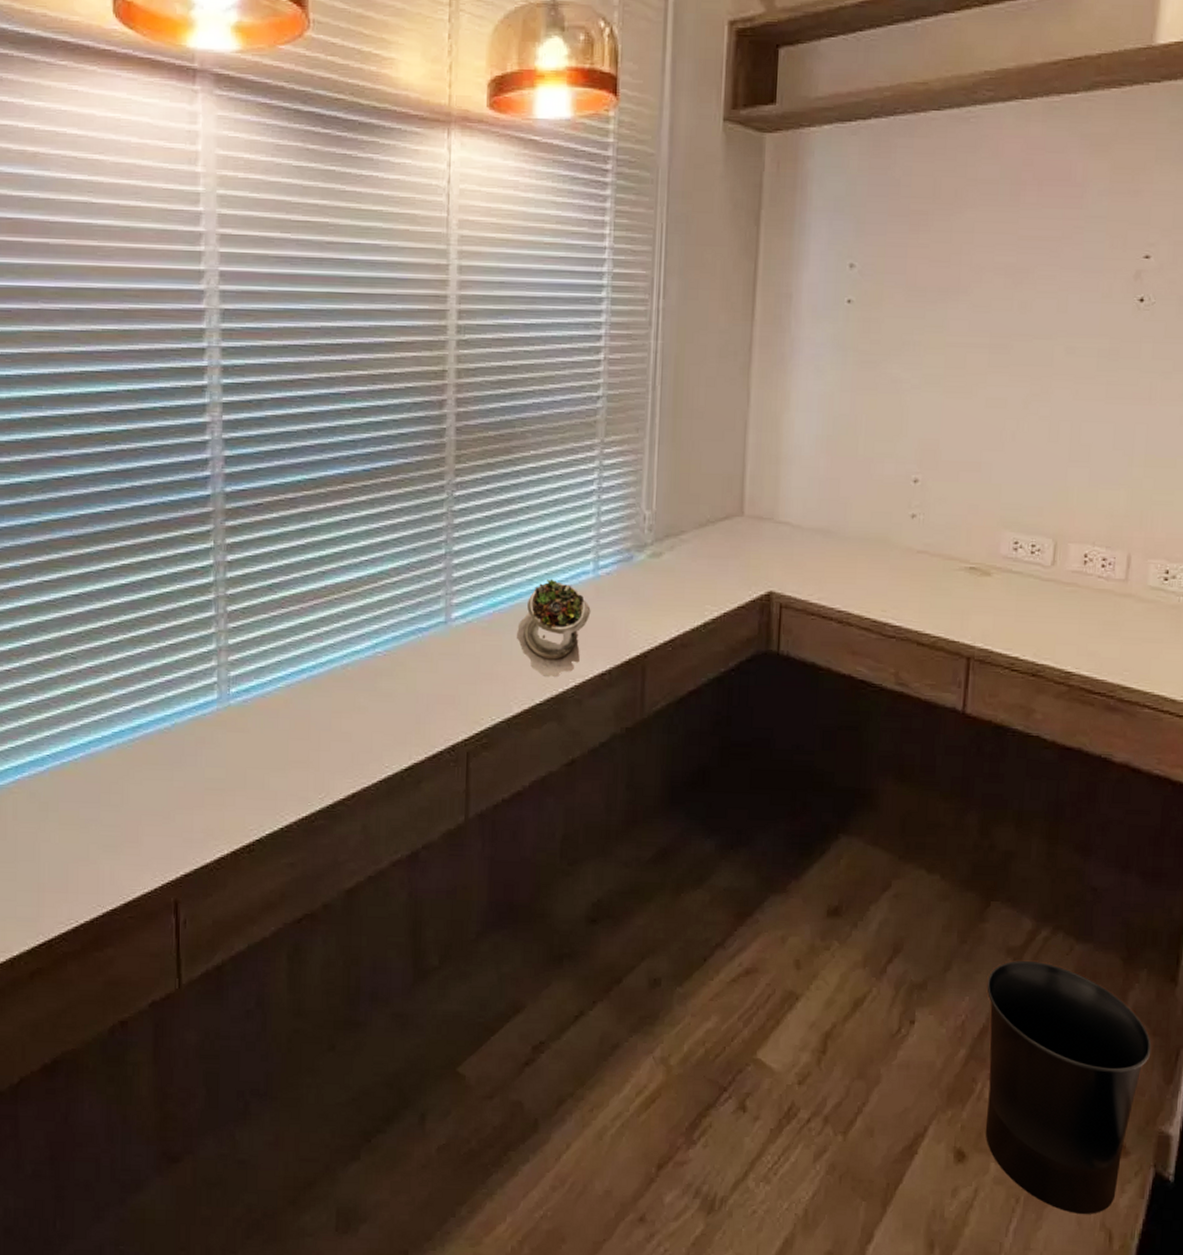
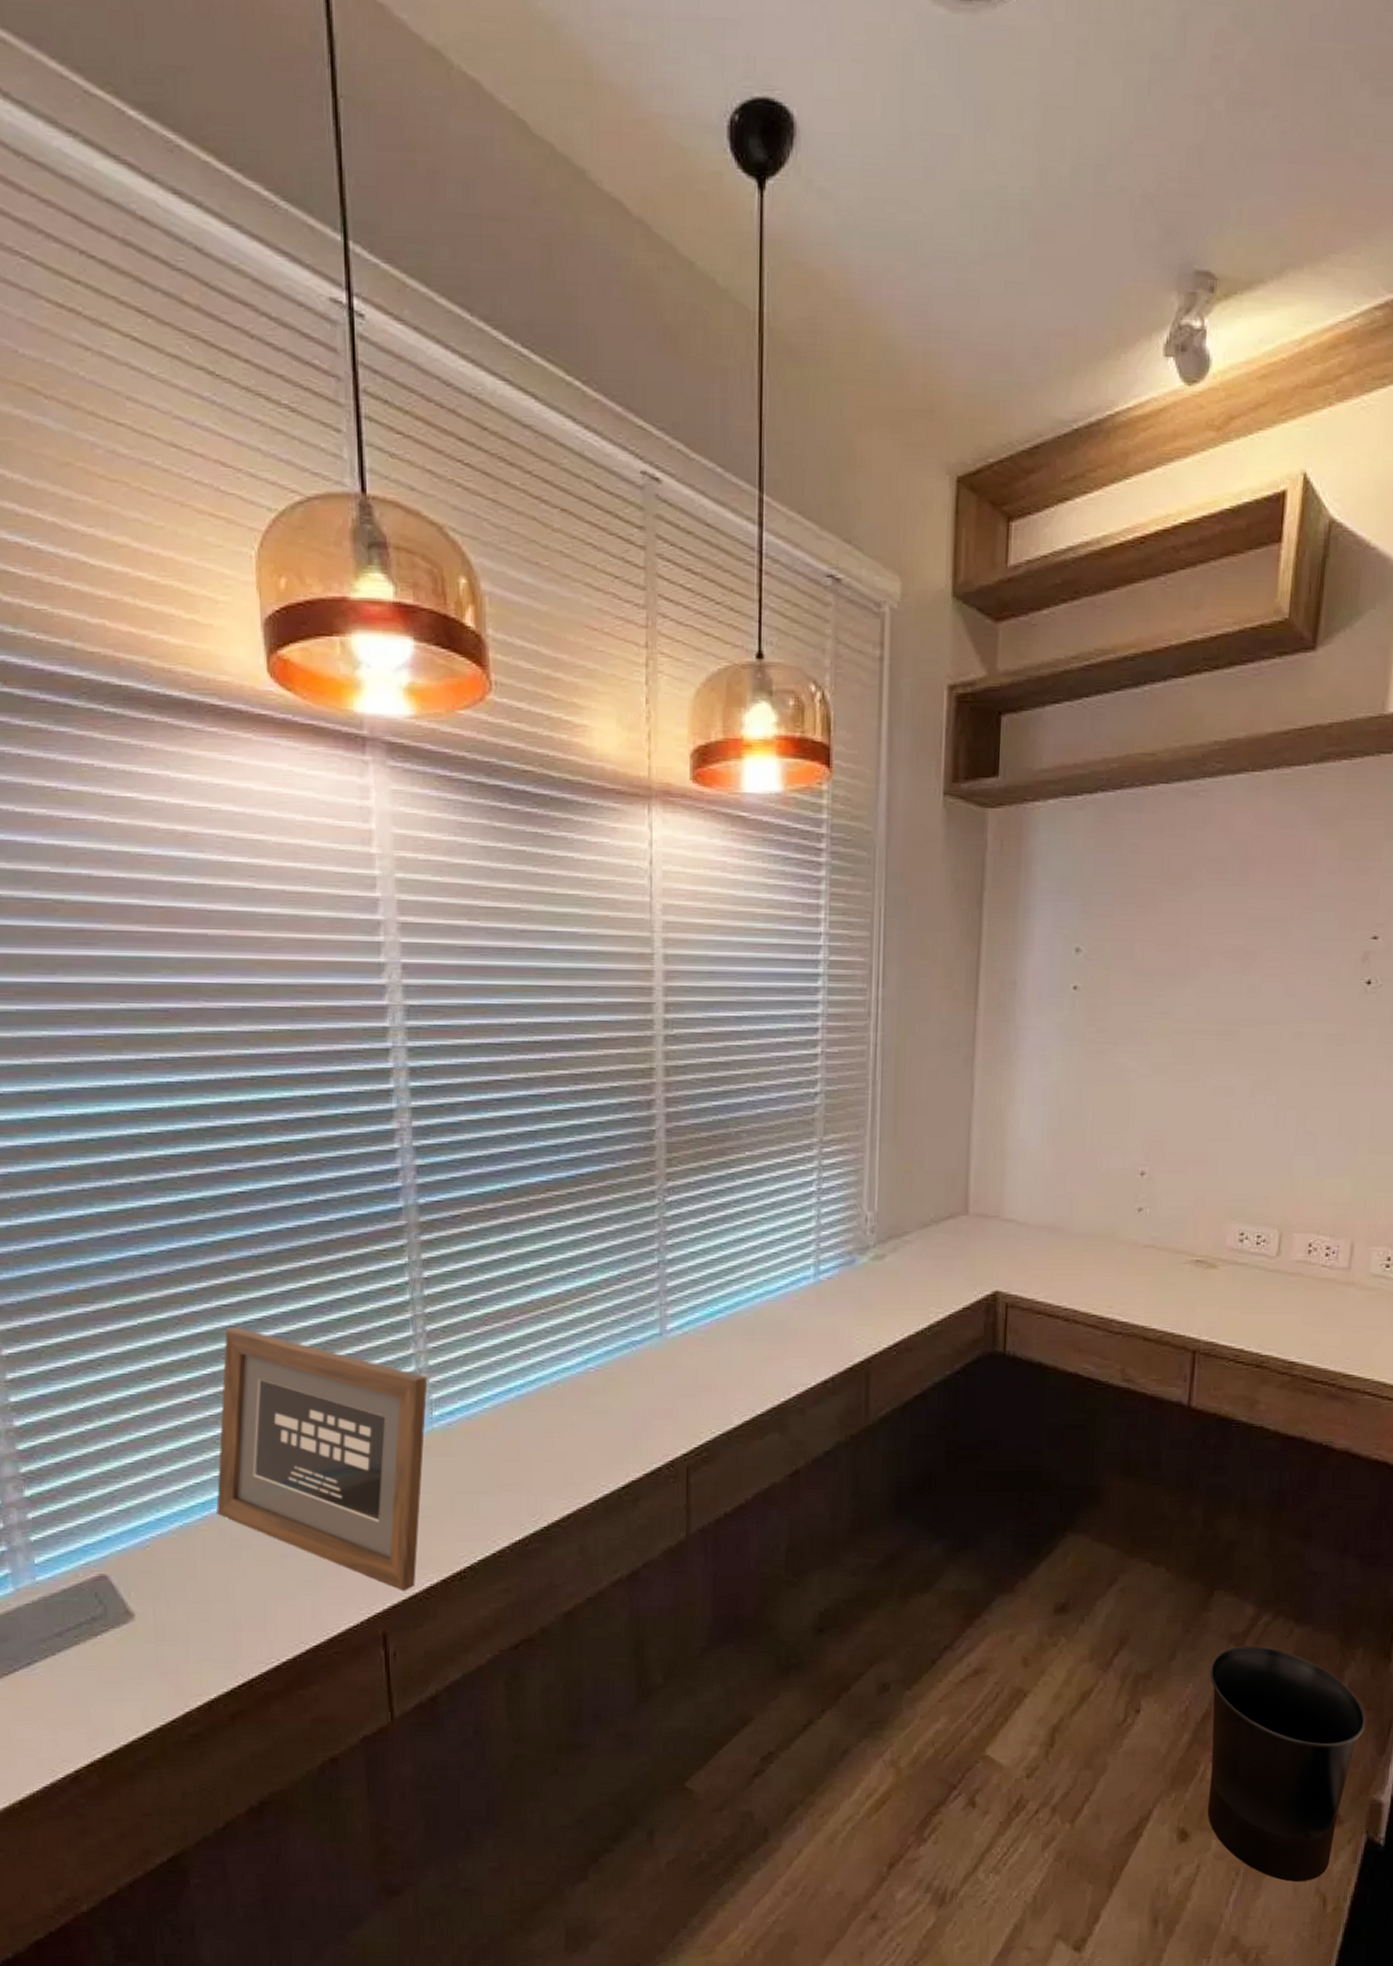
picture frame: none [28,601,227,861] -> present [216,1327,428,1592]
succulent plant: present [516,578,591,677] -> none [735,1285,812,1386]

